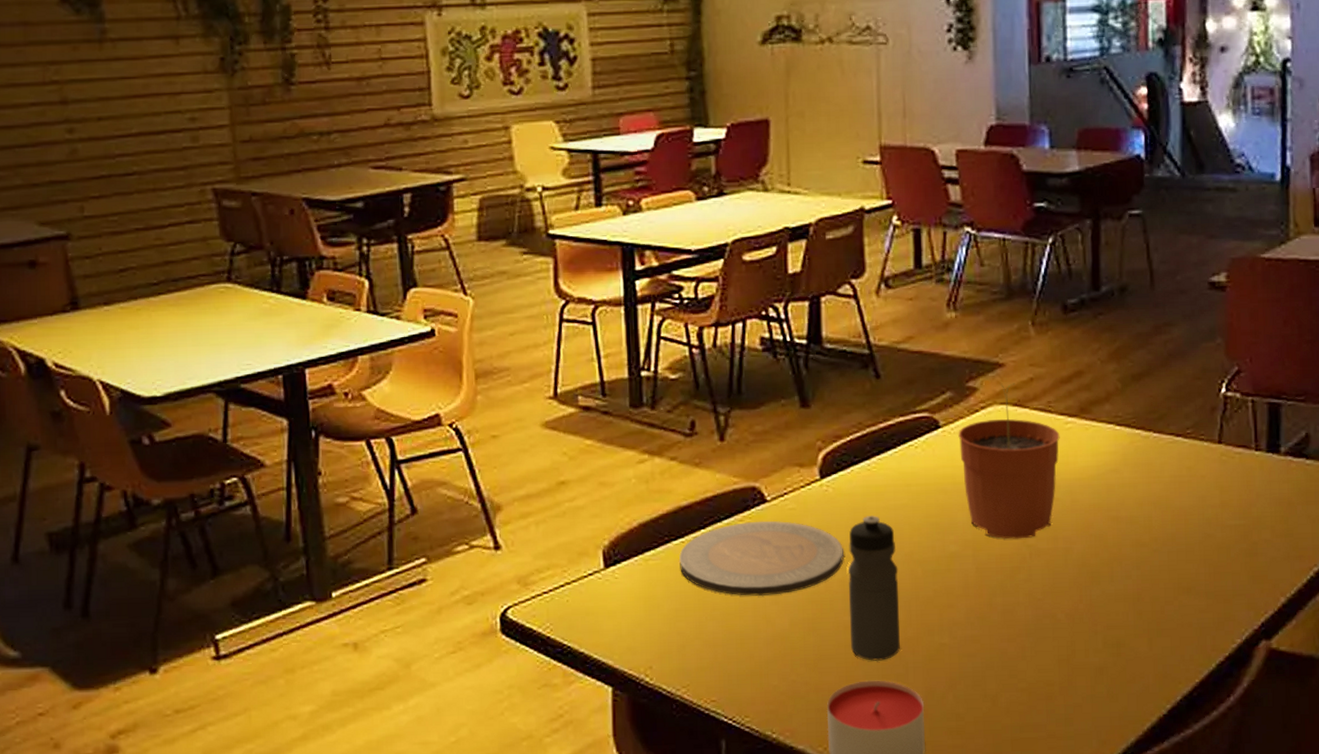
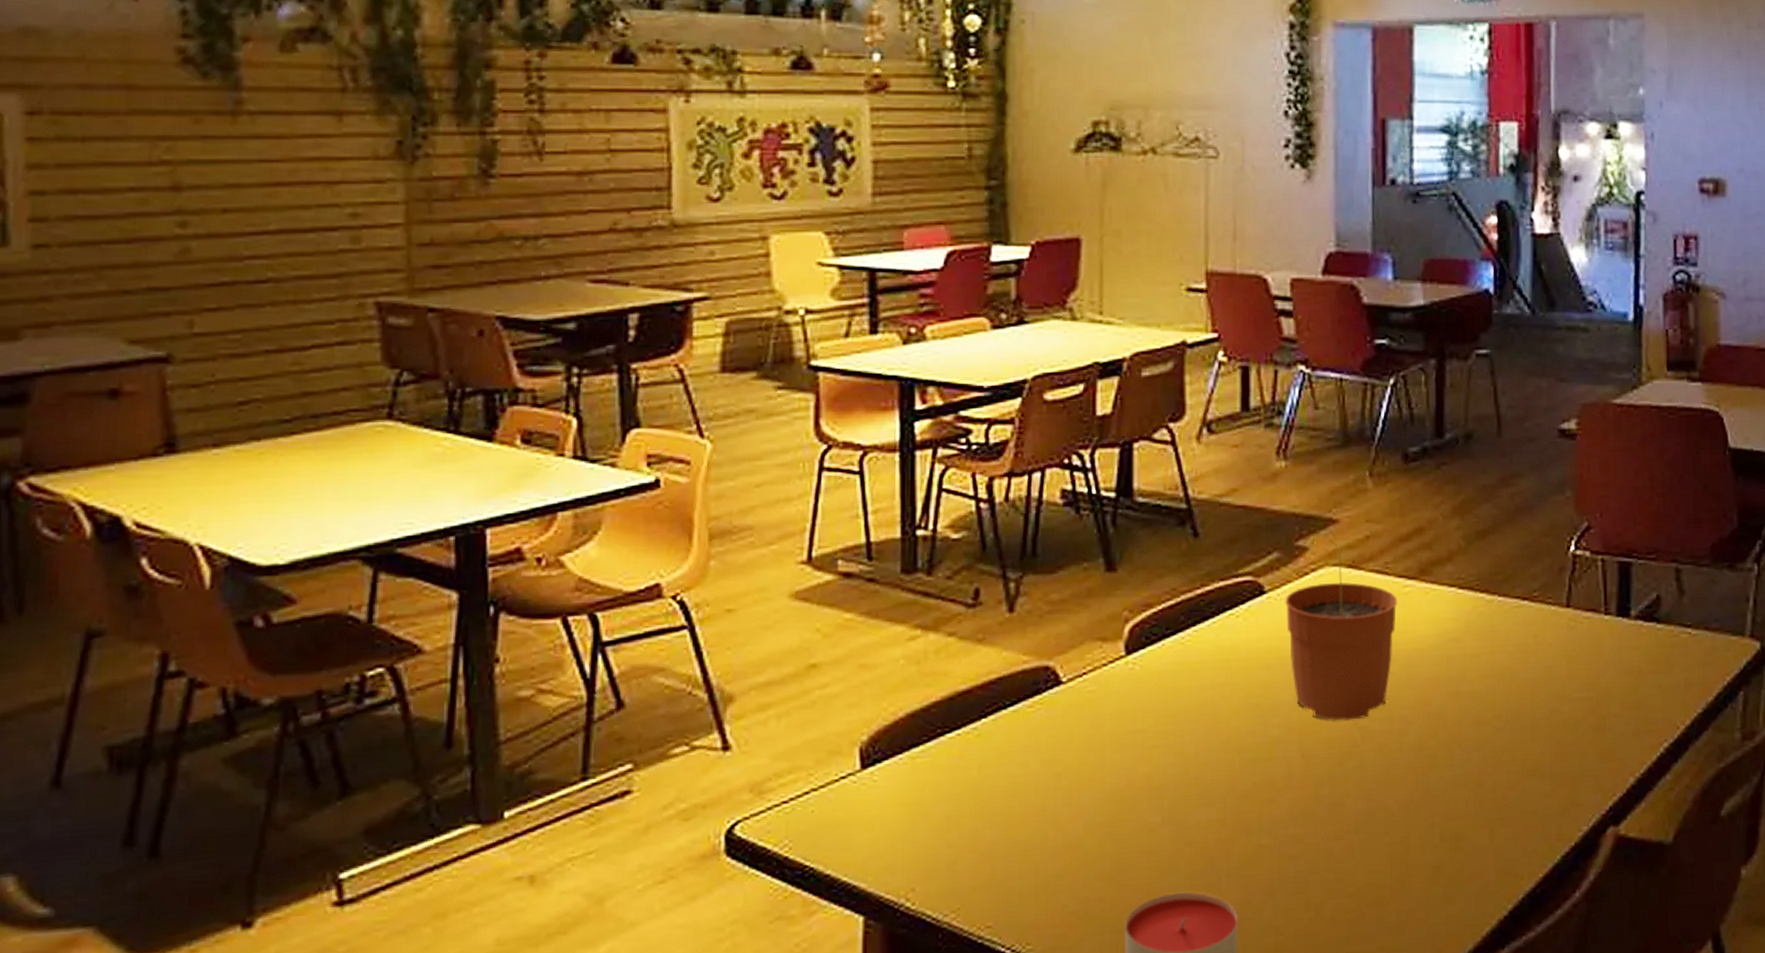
plate: present [679,521,845,596] -> none [954,706,1151,798]
water bottle: present [847,515,900,661] -> none [1154,696,1213,870]

